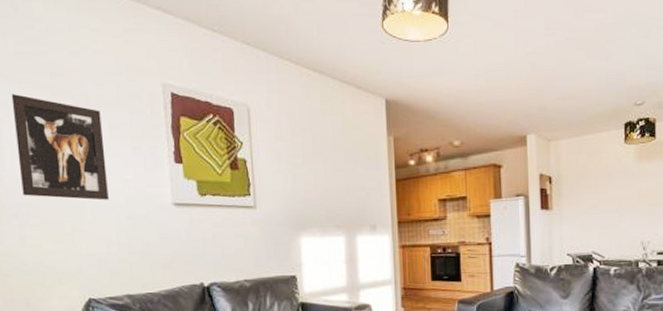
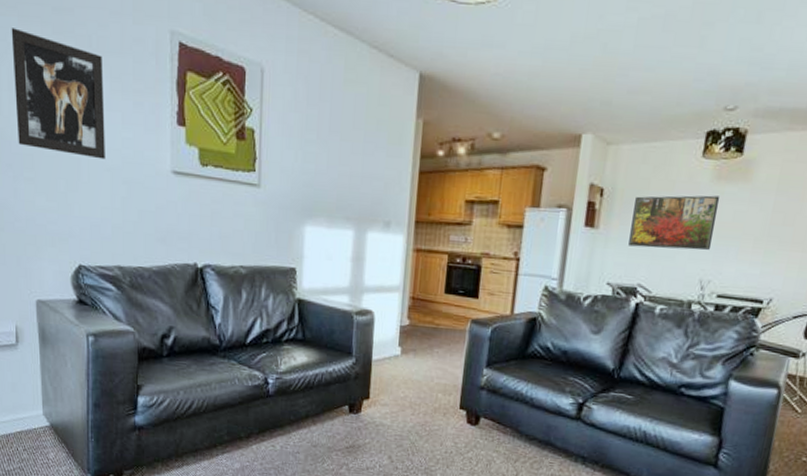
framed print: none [578,172,645,221] -> present [628,195,720,250]

